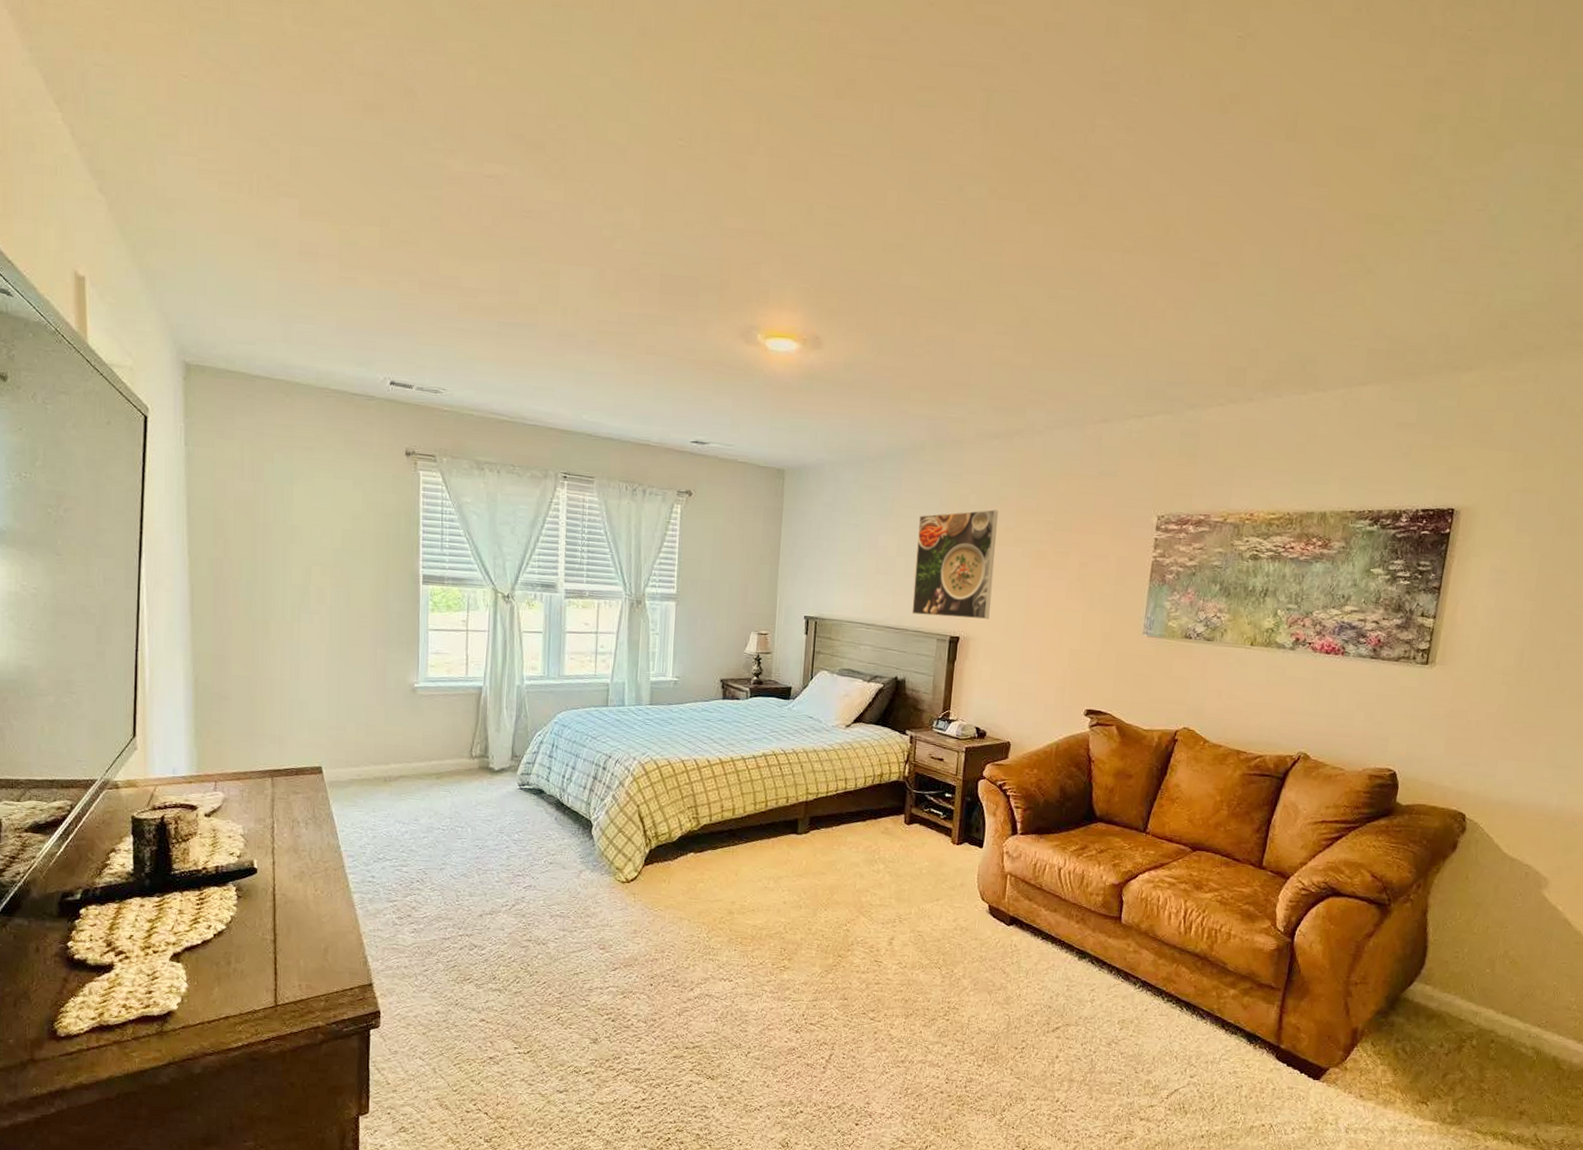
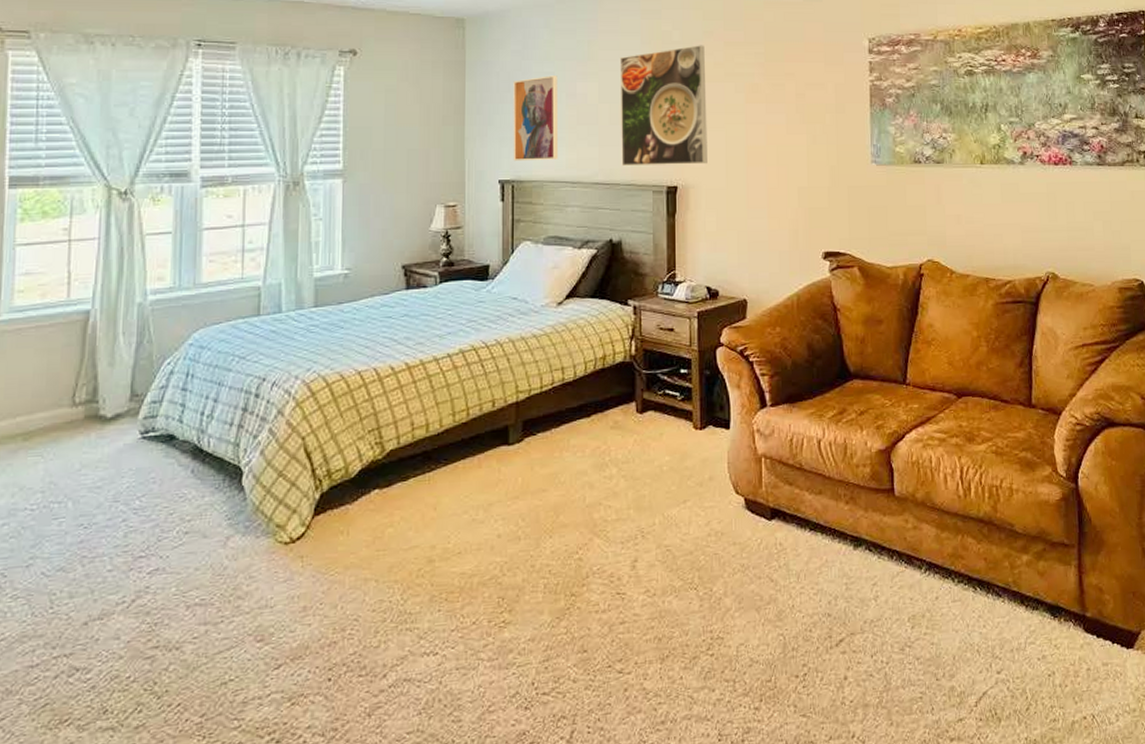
wall art: none [817,527,862,603] -> present [513,76,559,161]

